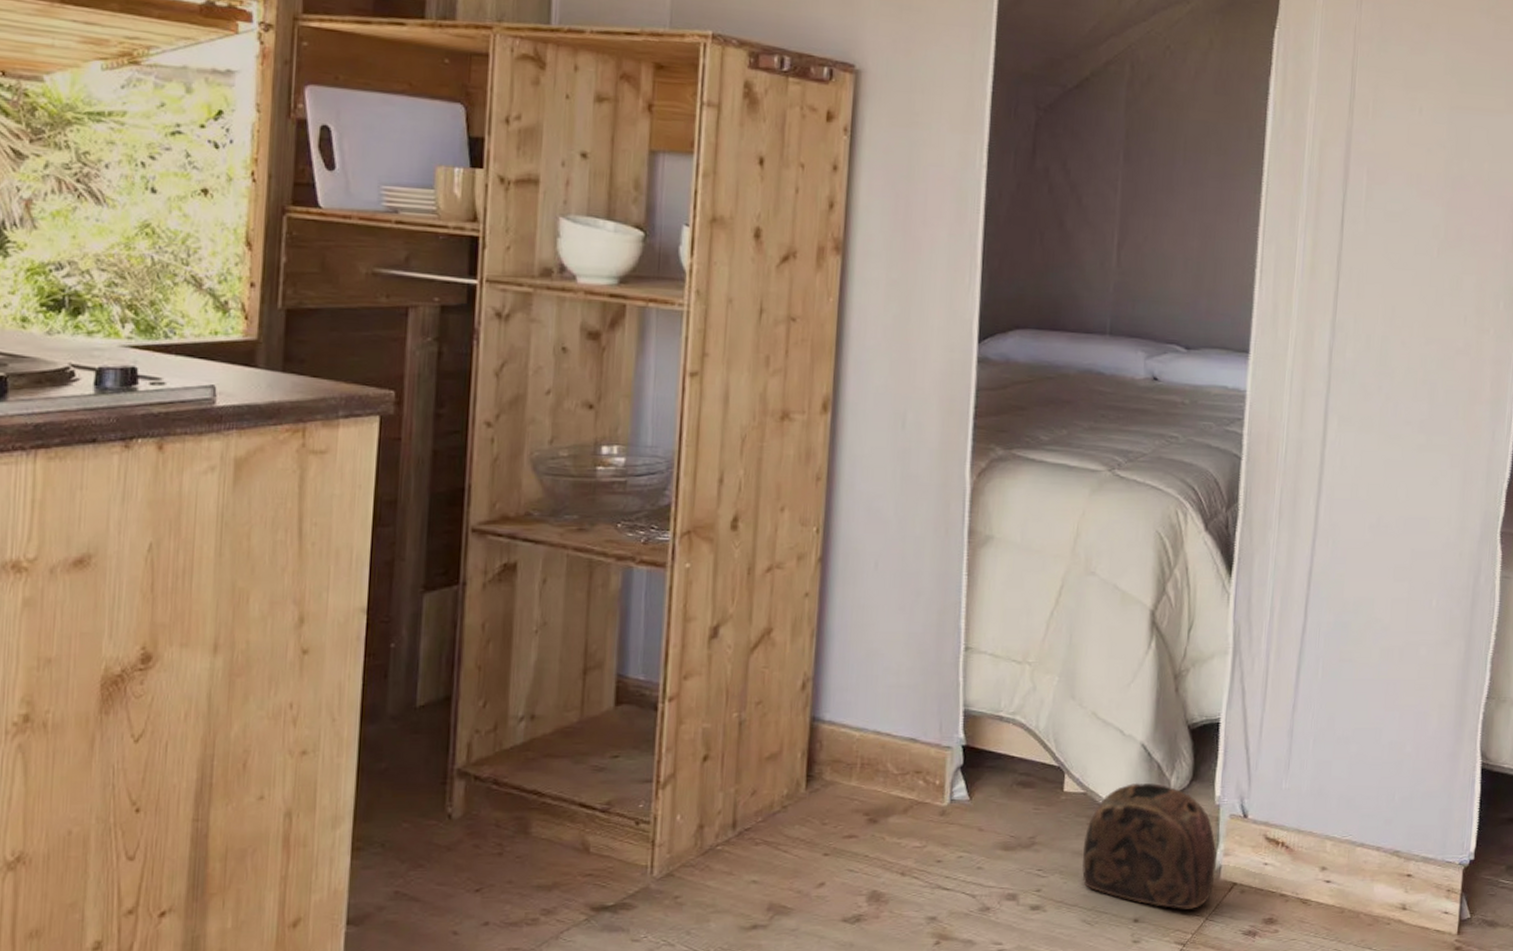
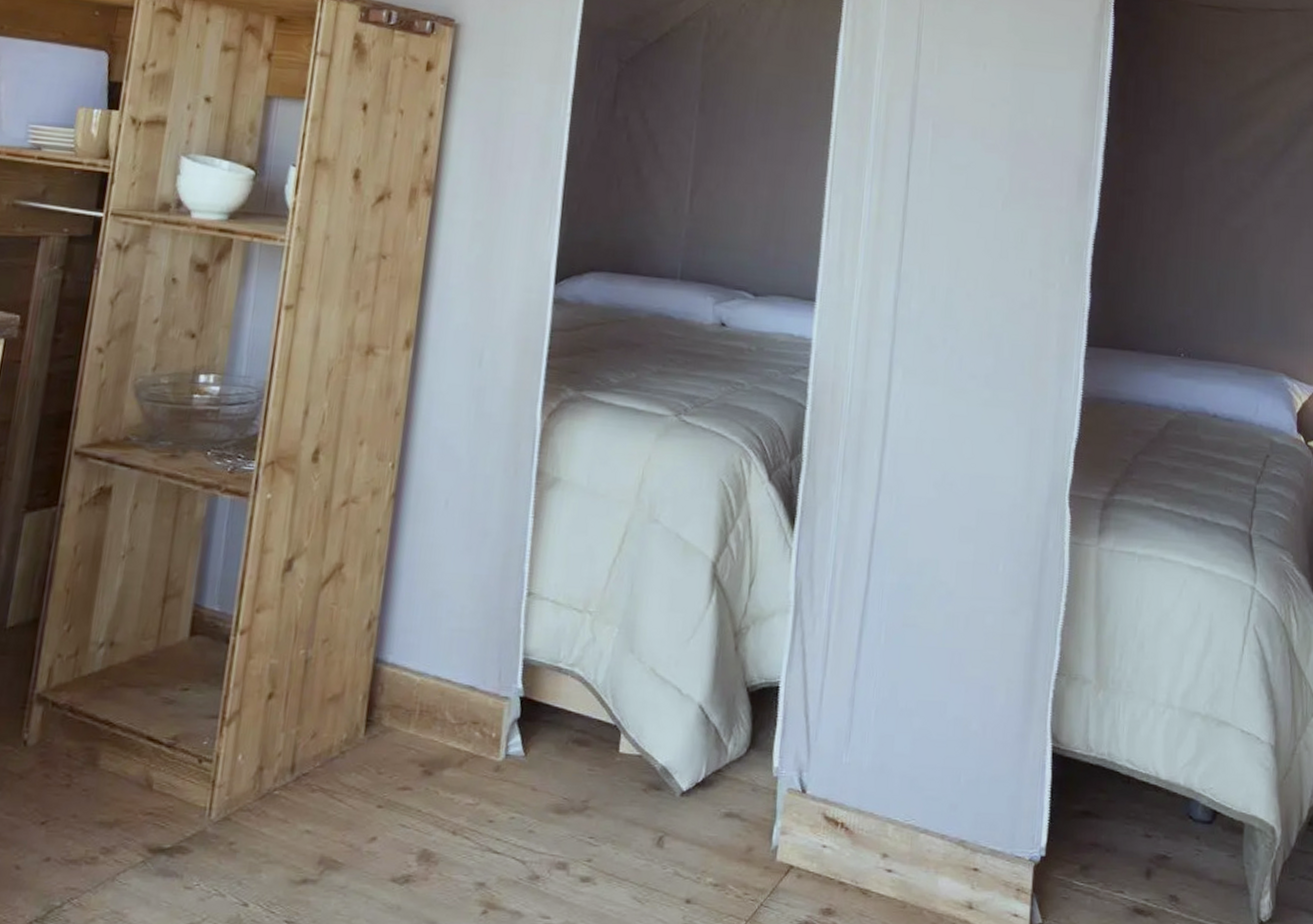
bag: present [1082,782,1216,909] -> none [634,747,773,892]

